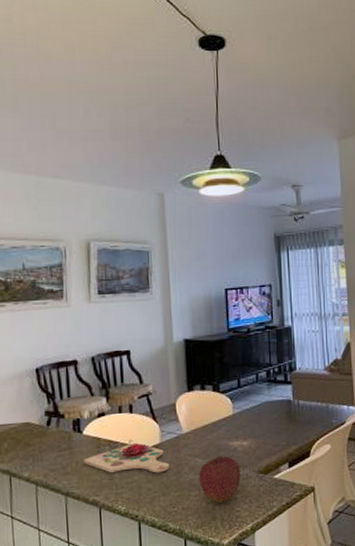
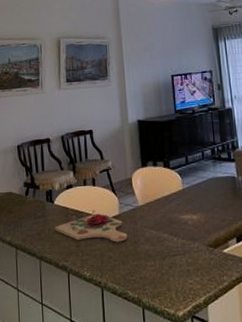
fruit: present [198,455,241,503] -> none [153,228,192,274]

